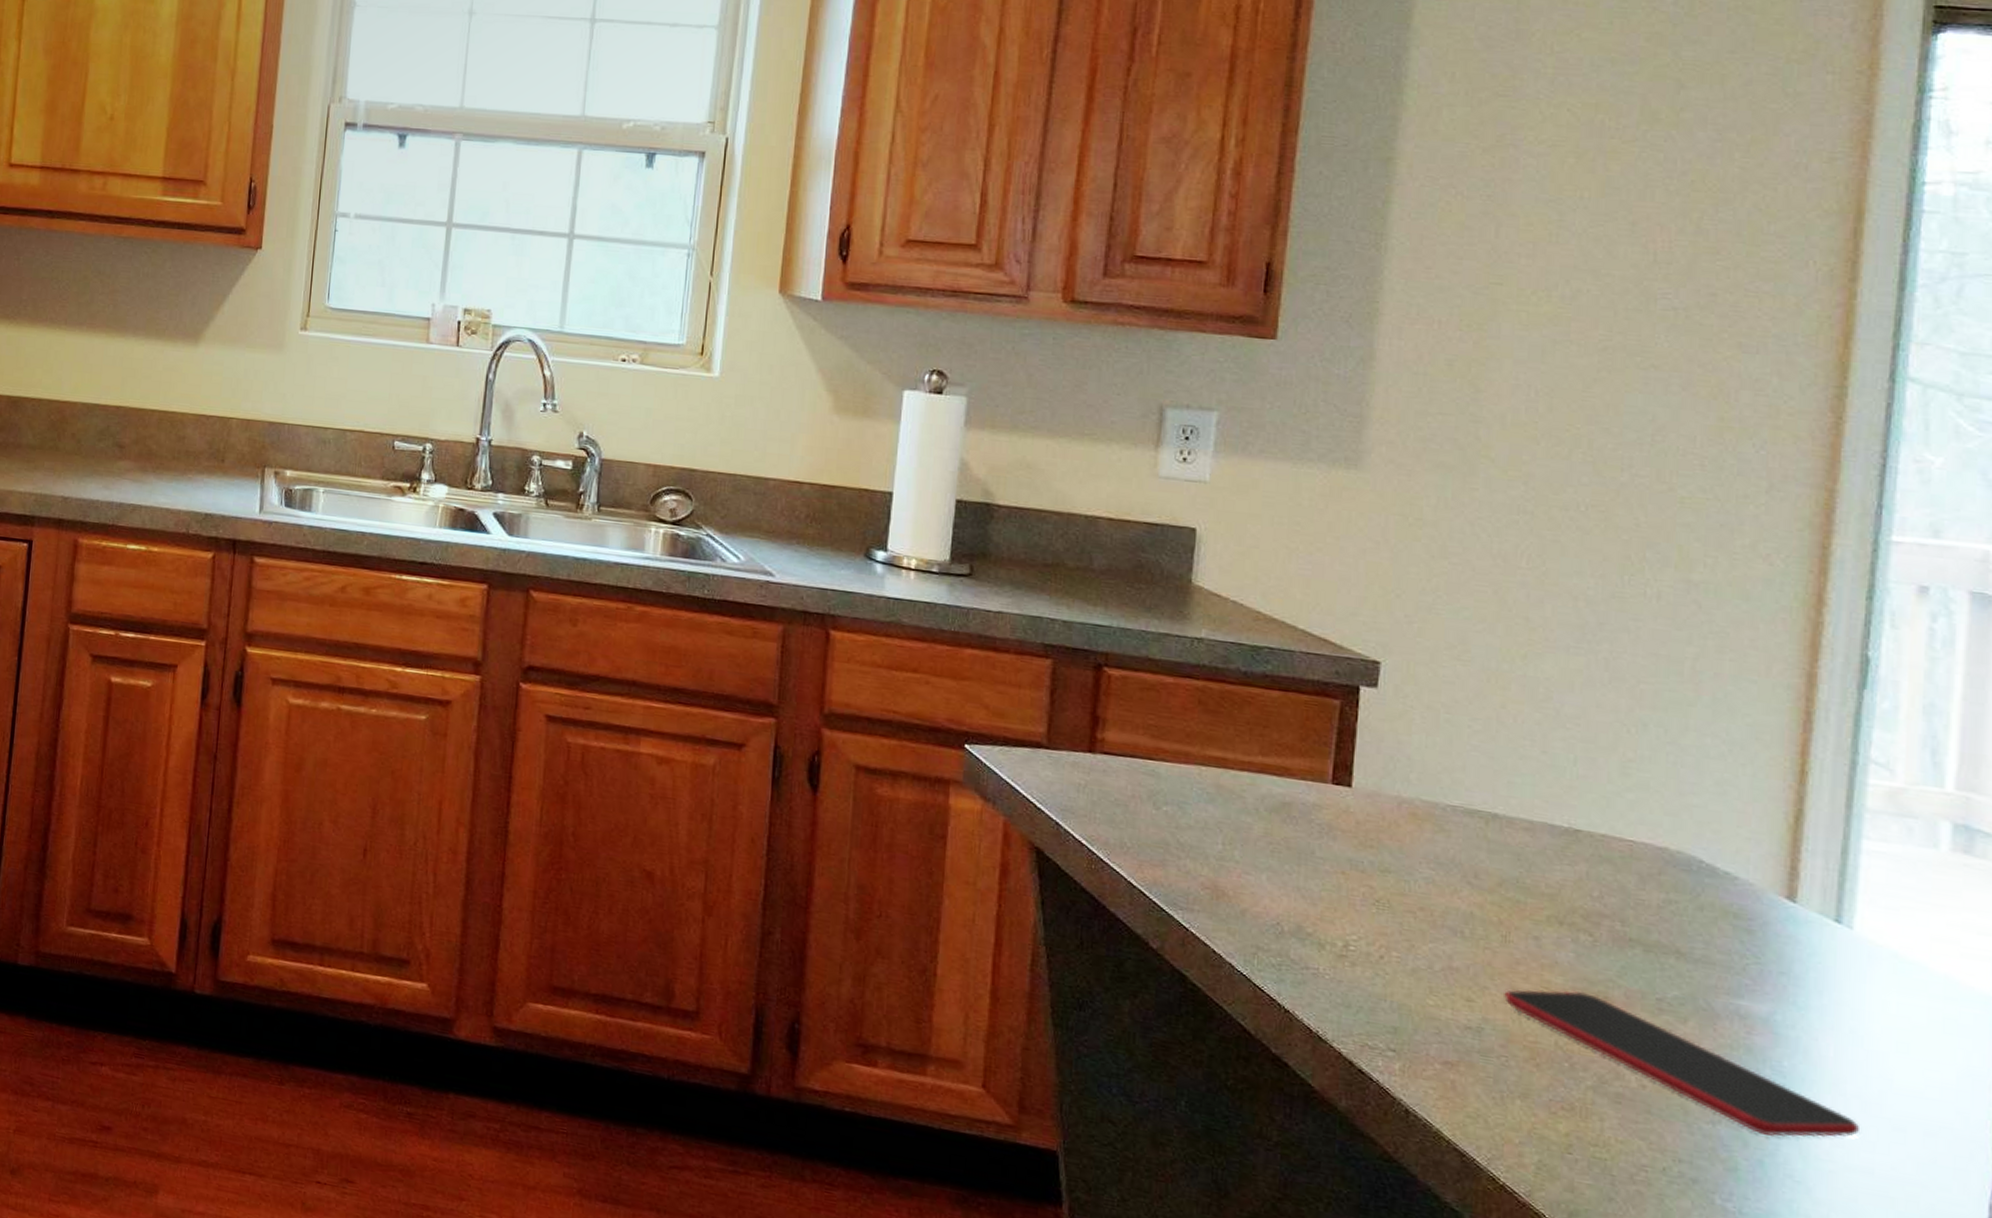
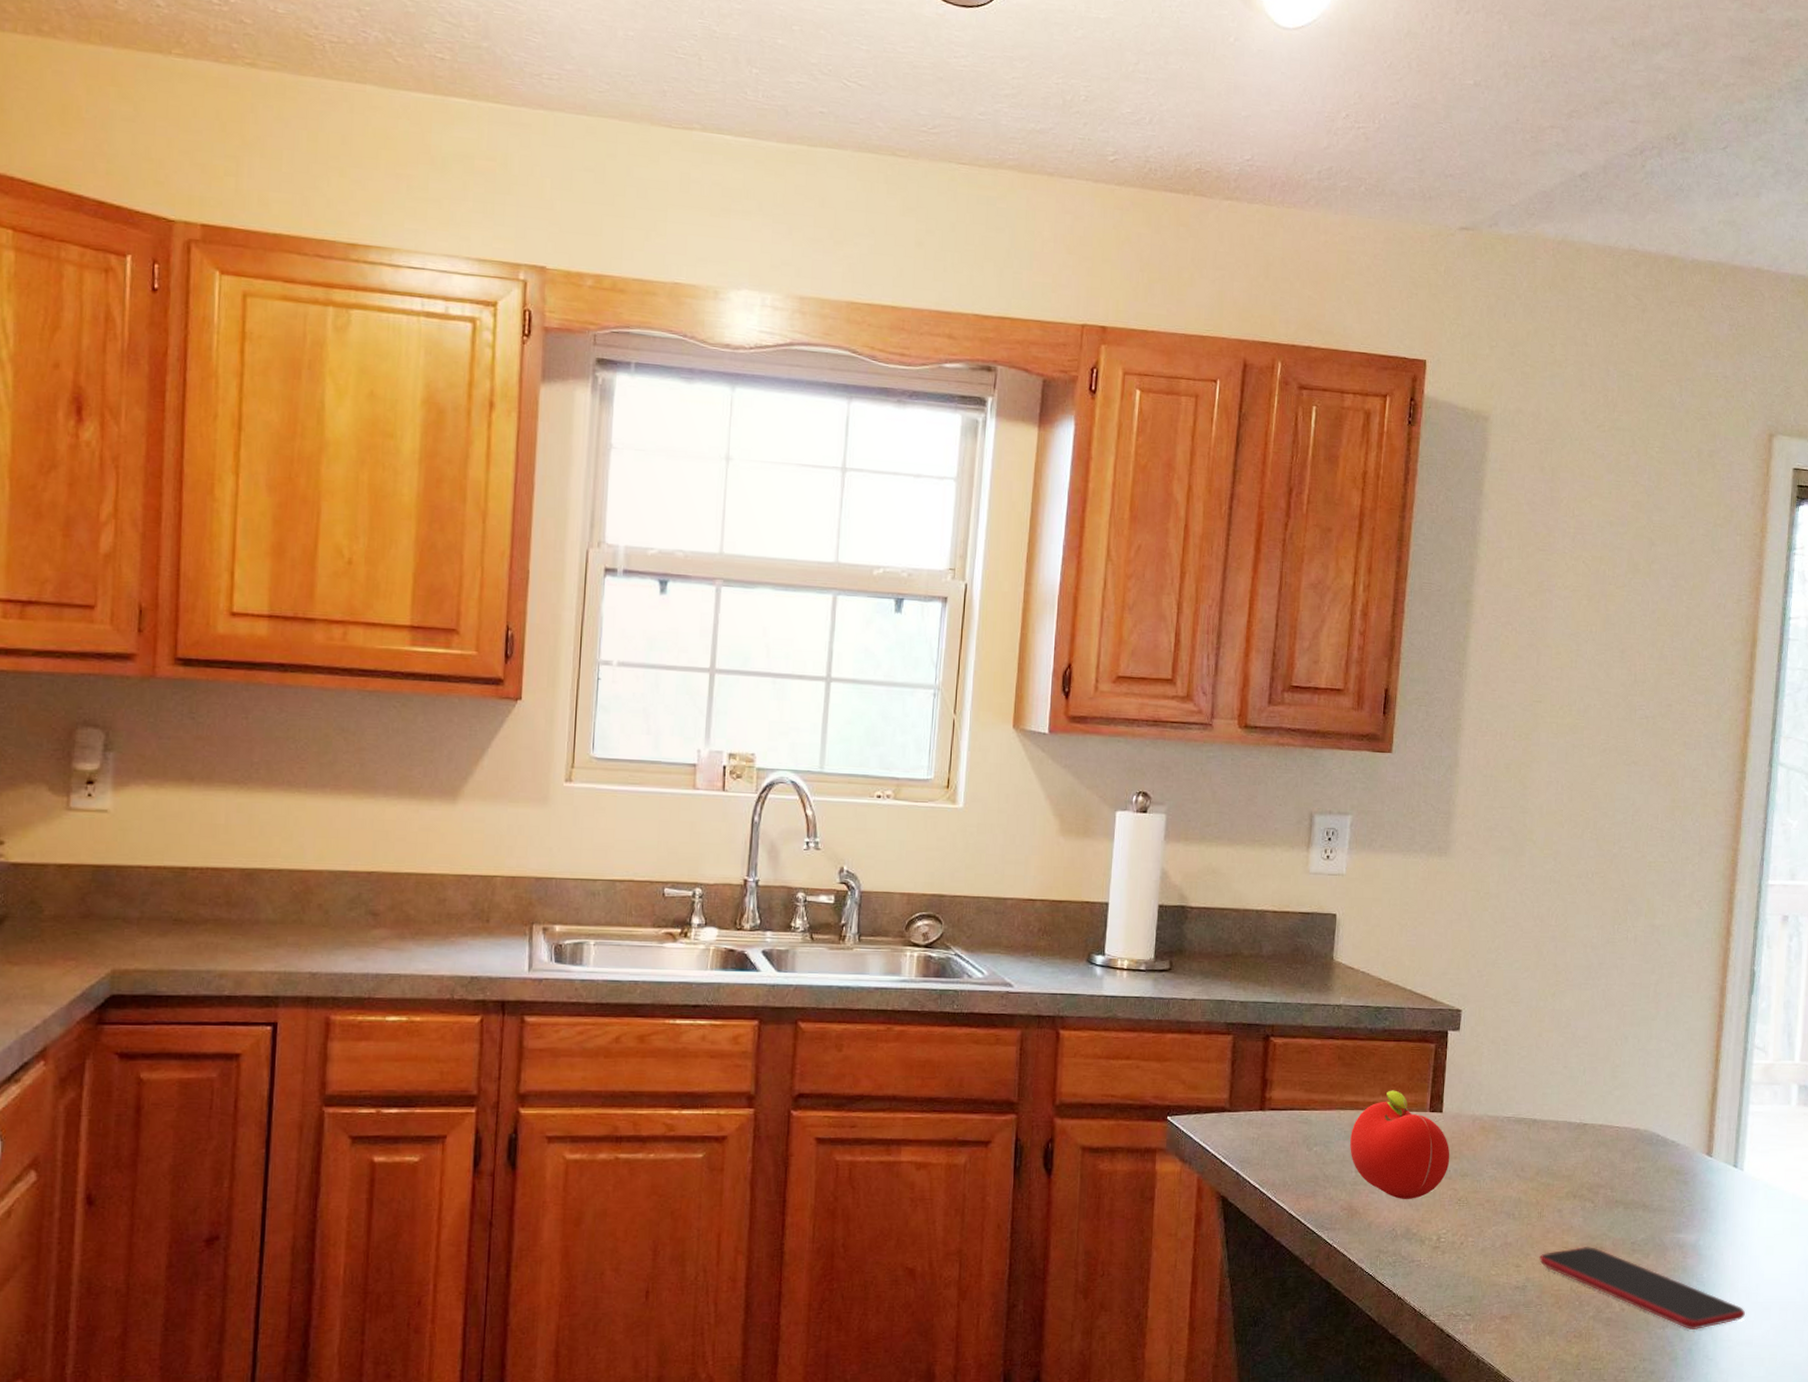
fruit: none [1215,750,1364,891] -> present [1350,1090,1450,1199]

